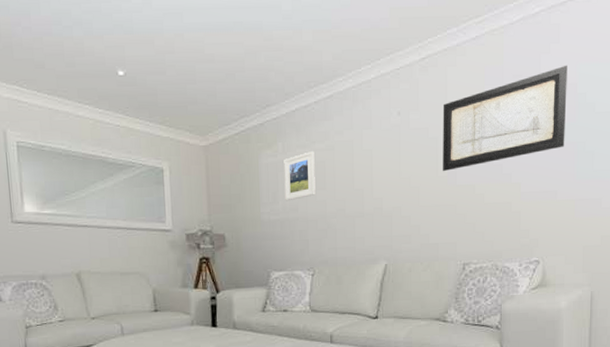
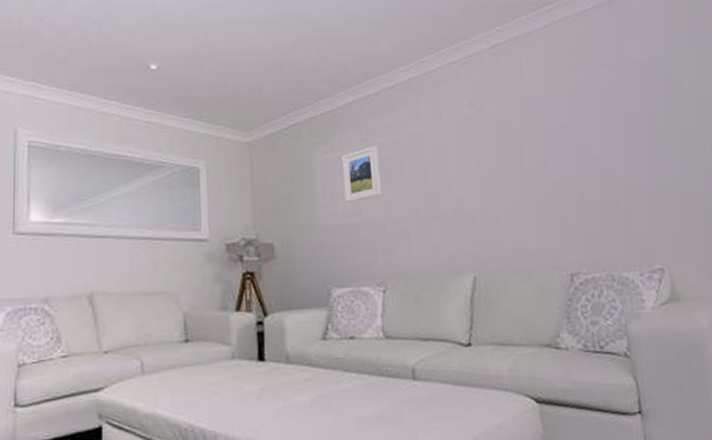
wall art: present [443,65,567,172] -> none [521,50,669,167]

